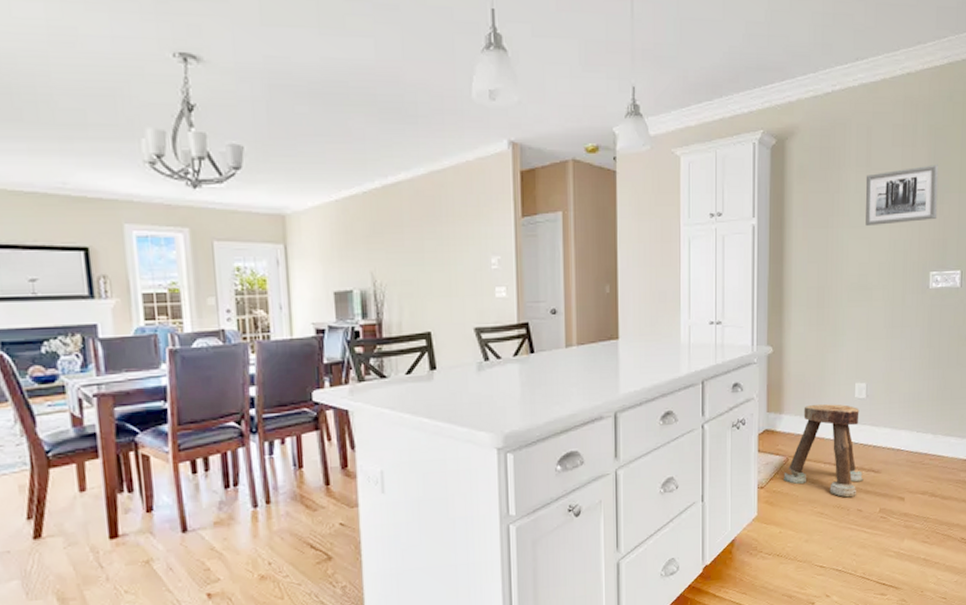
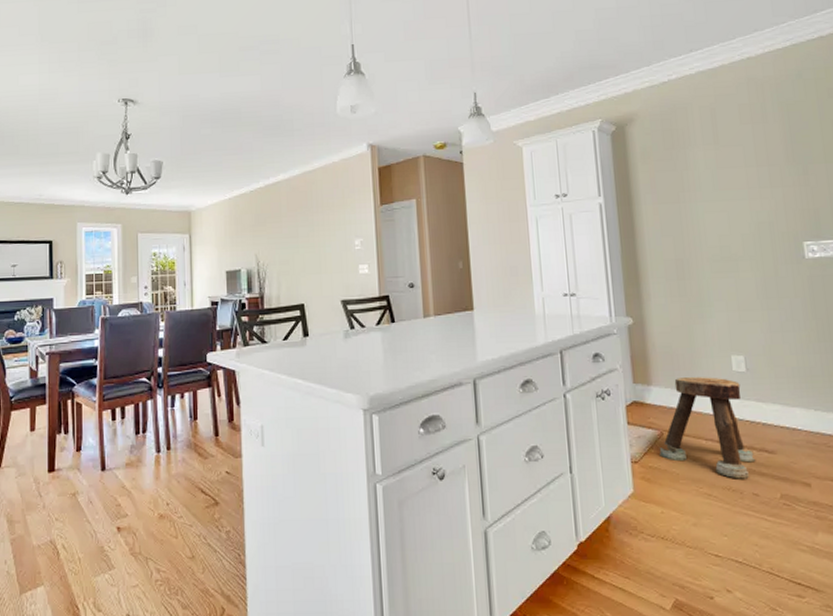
wall art: present [865,165,938,227] -> none [715,138,803,200]

